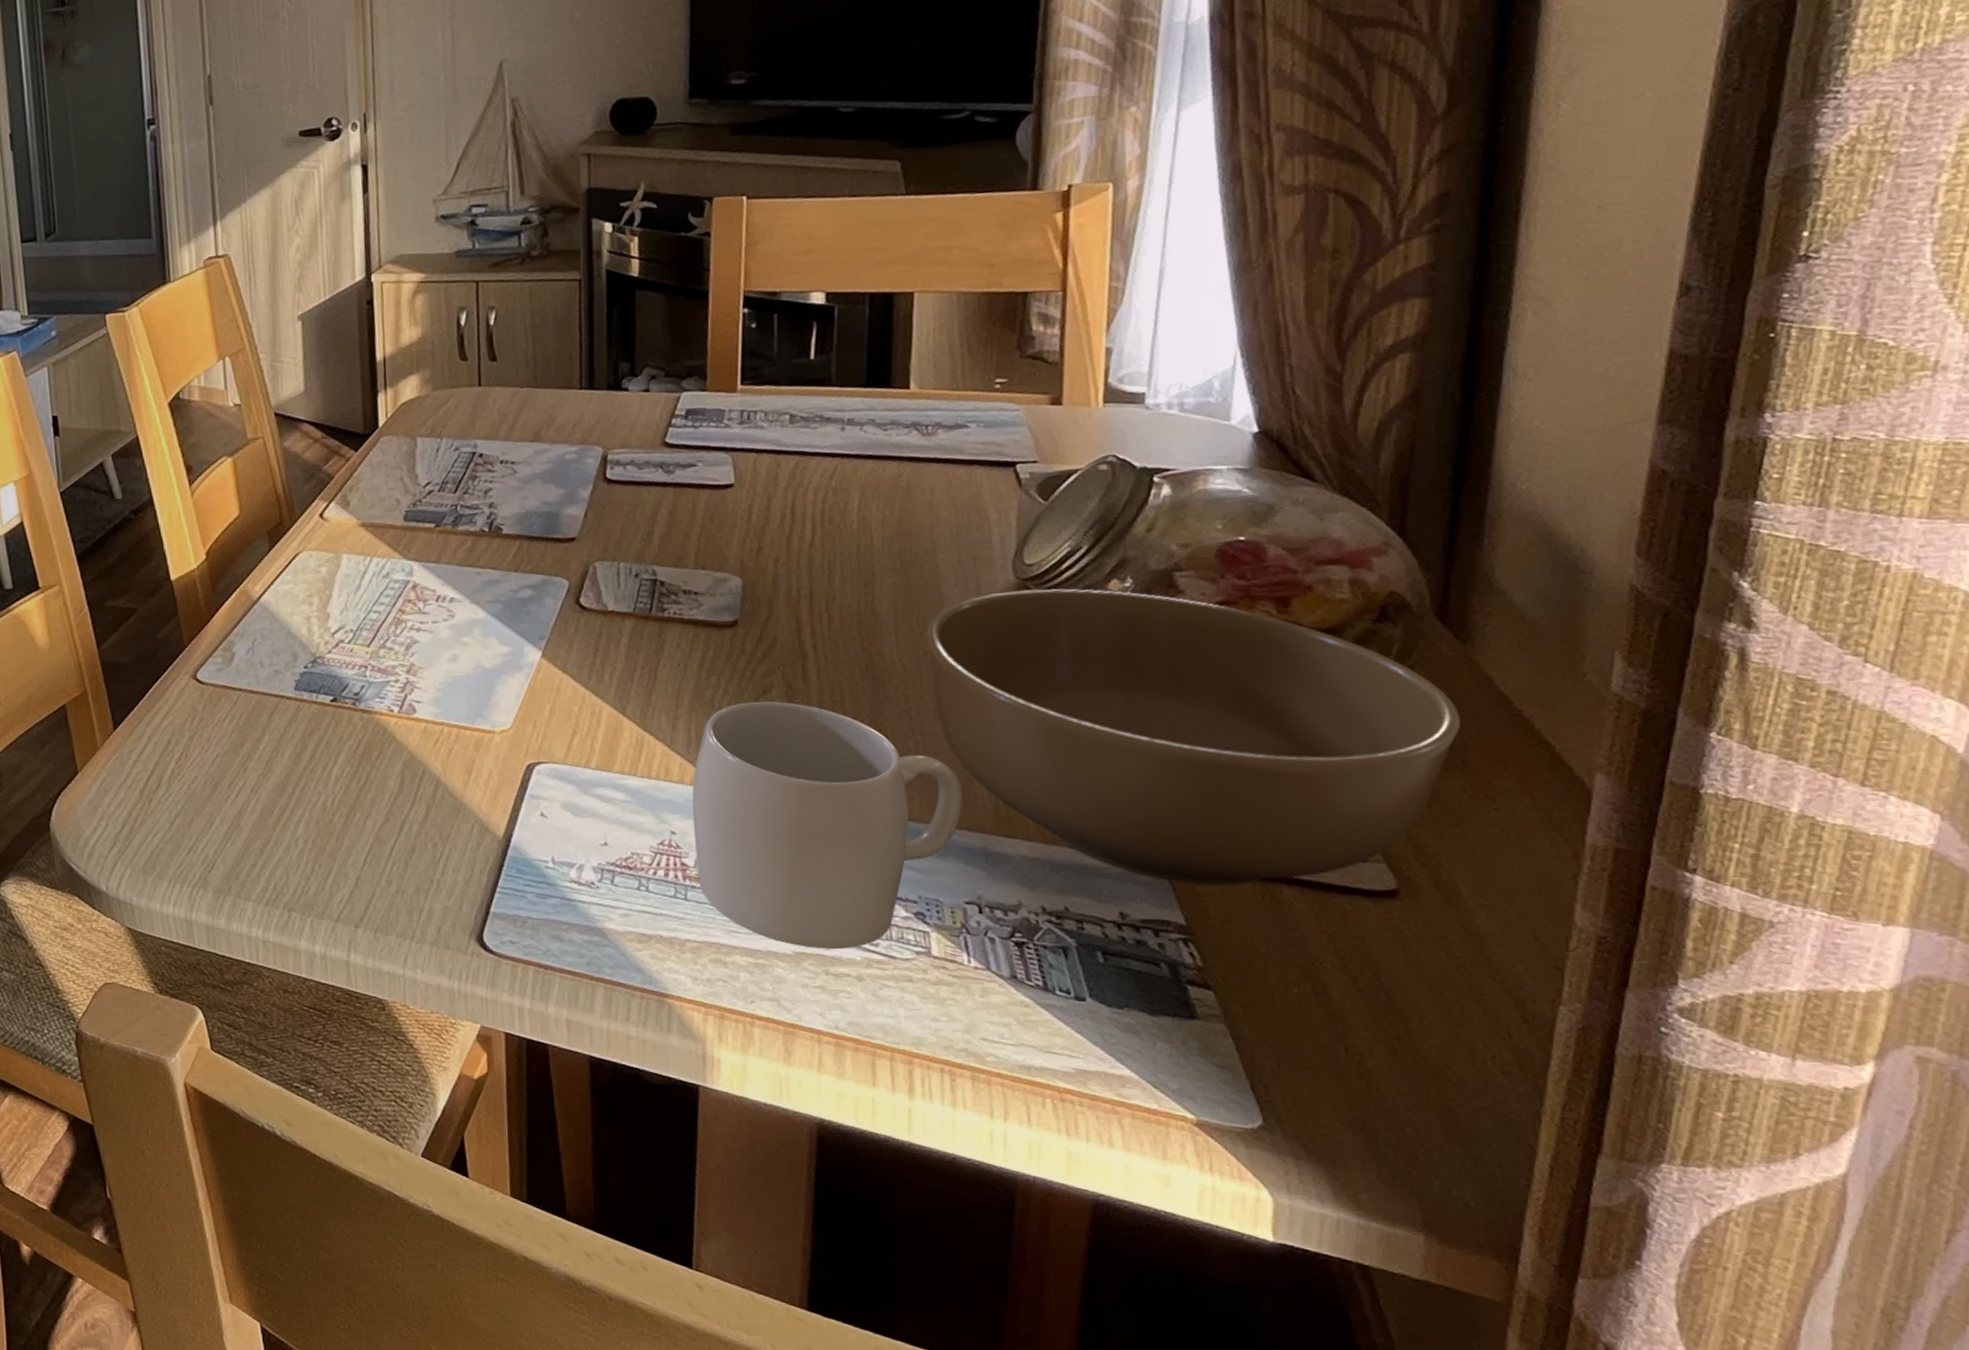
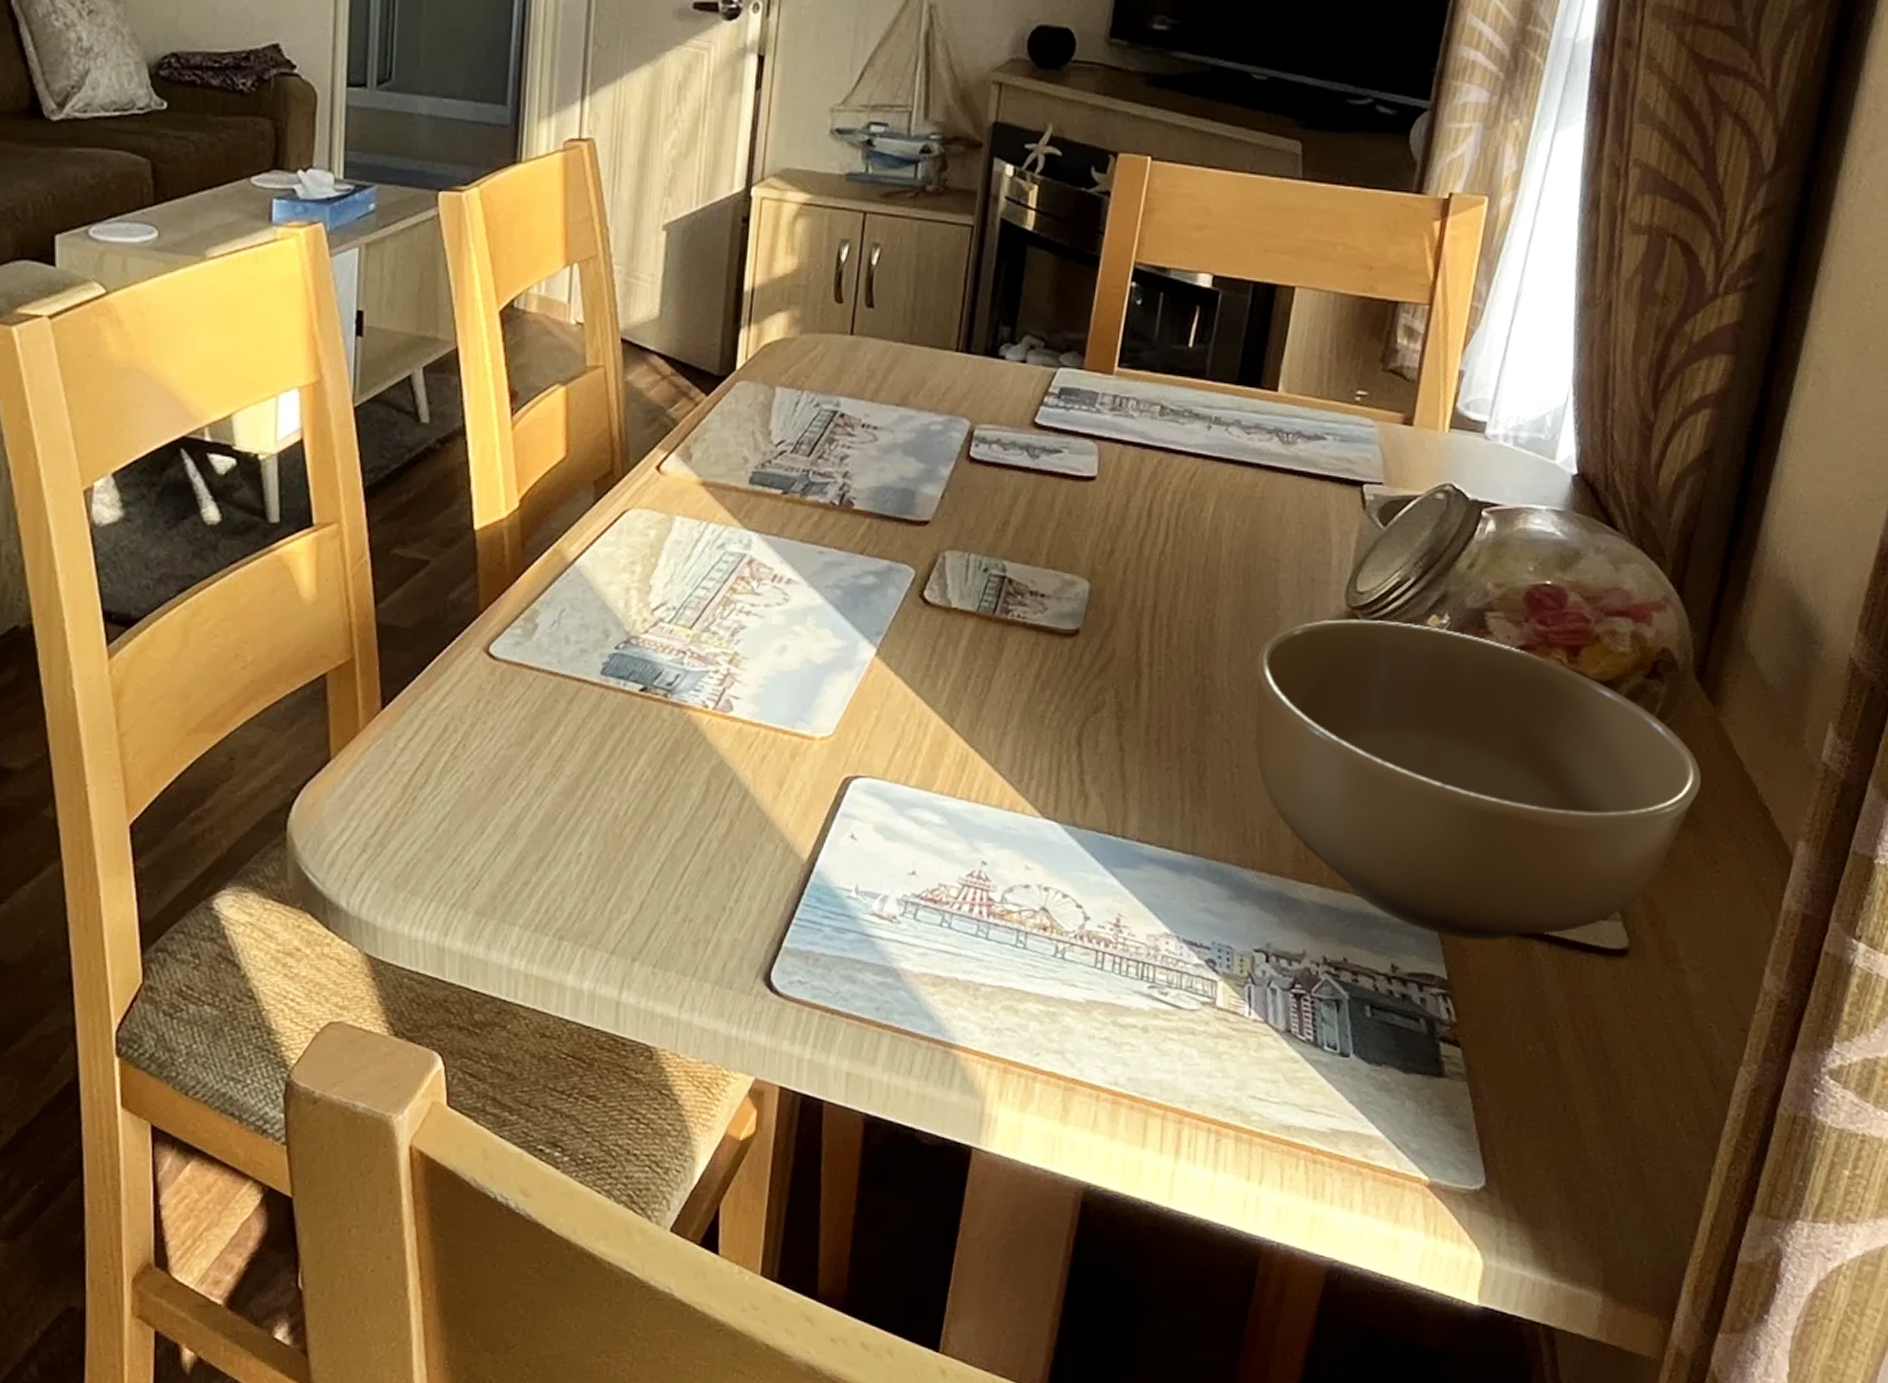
mug: present [691,701,963,950] -> none [1002,720,1269,998]

